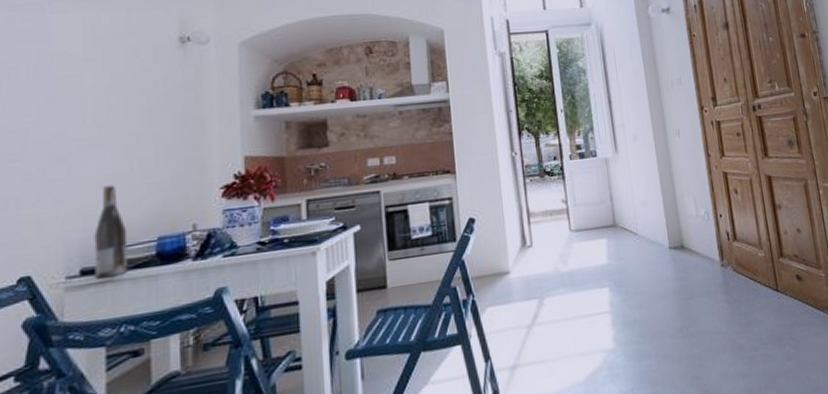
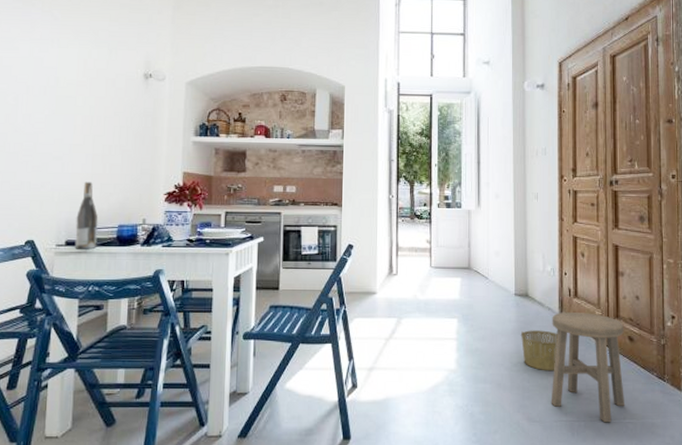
basket: none [681,284,725,332] -> present [520,330,558,371]
stool: none [713,255,803,379] -> present [551,312,624,423]

